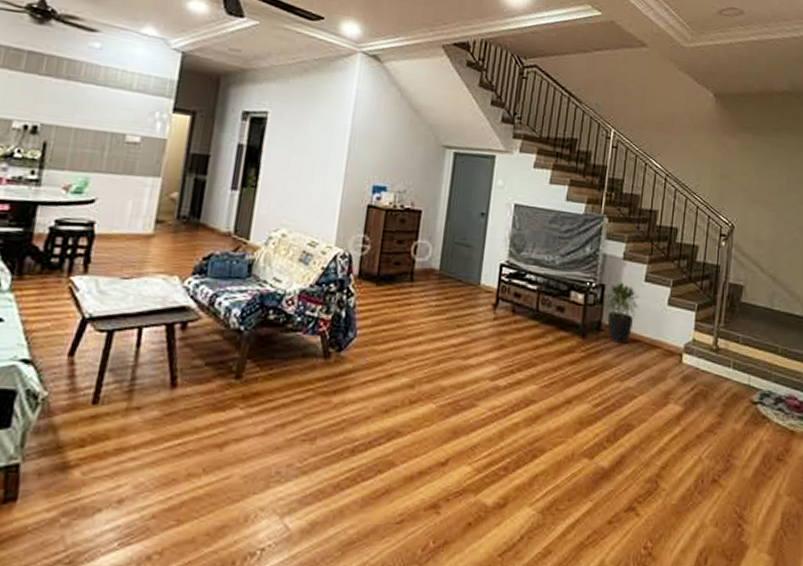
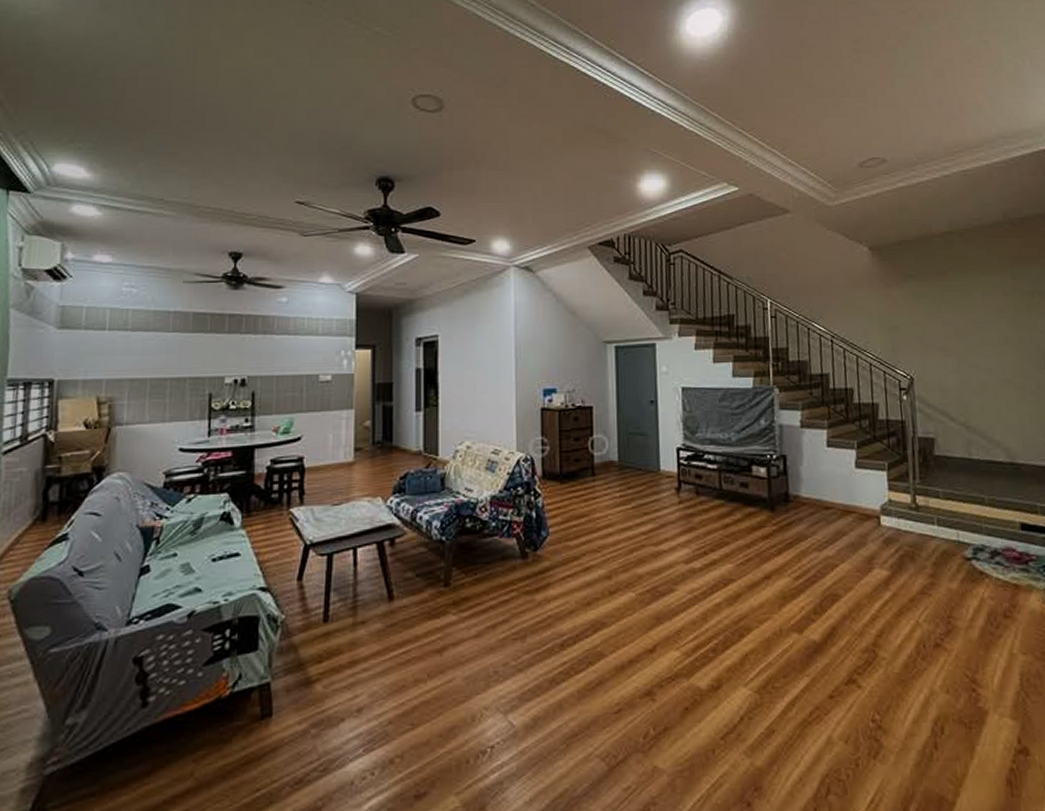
potted plant: present [603,281,639,343] -> none [787,450,824,512]

